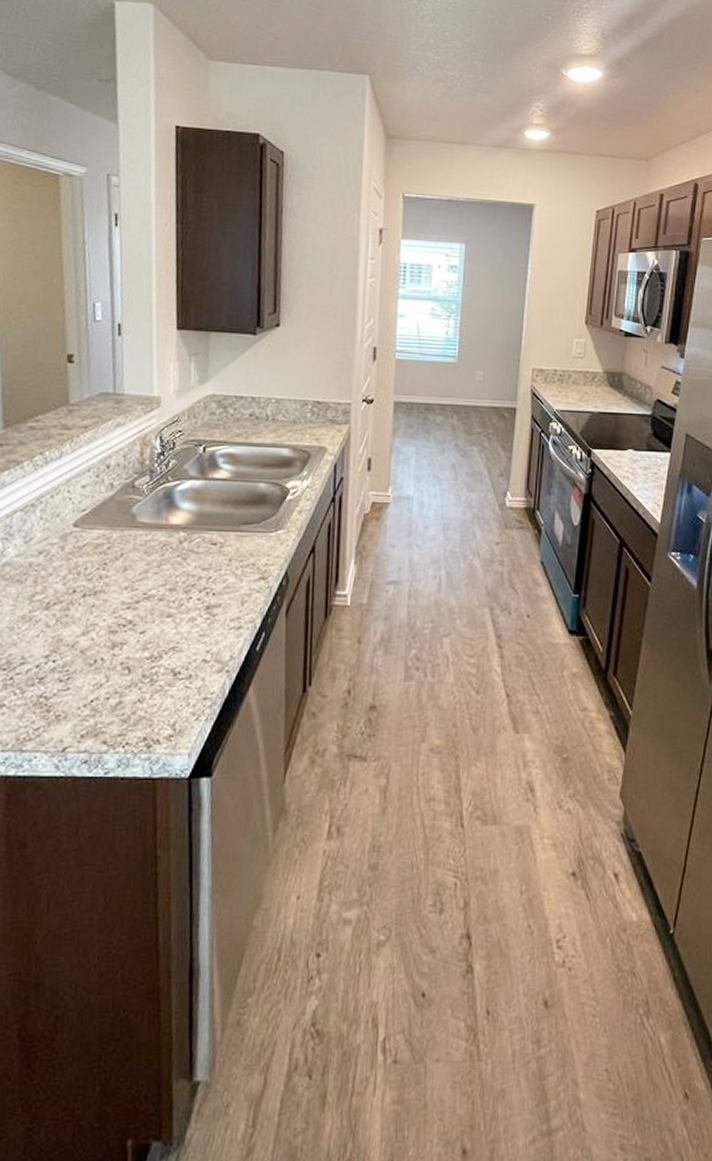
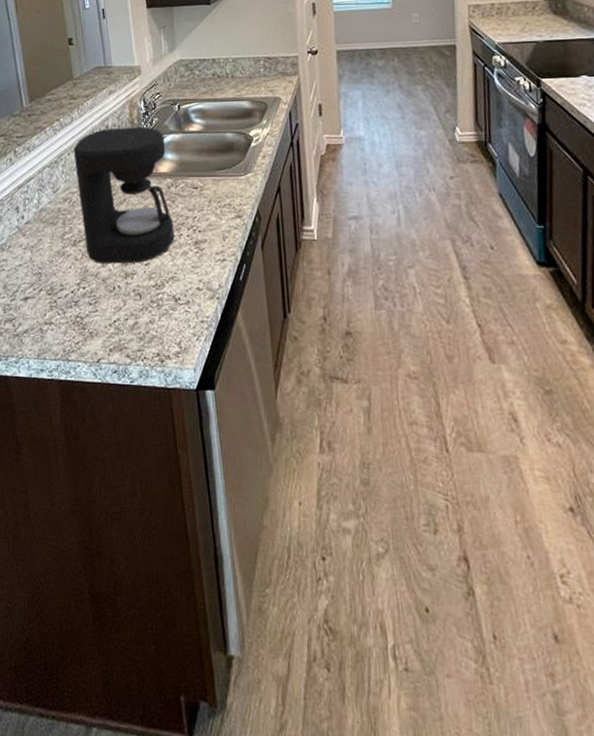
coffee maker: none [58,468,183,632] -> present [73,127,175,264]

